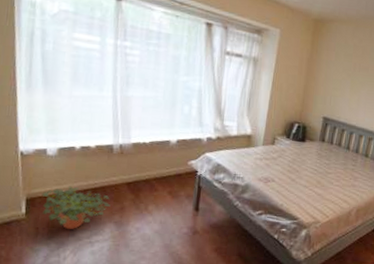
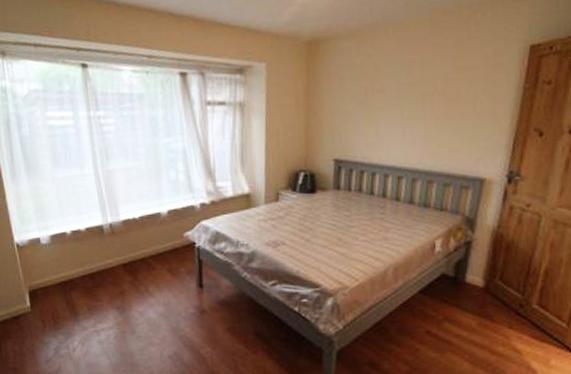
potted plant: present [42,186,111,230] -> none [42,274,110,320]

